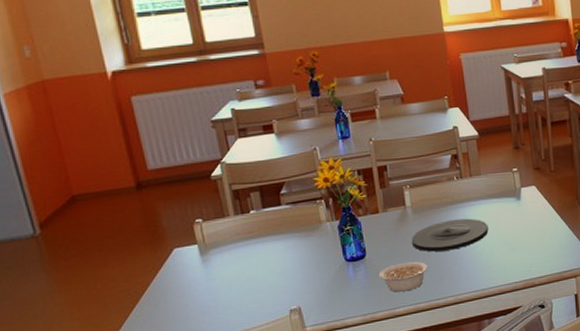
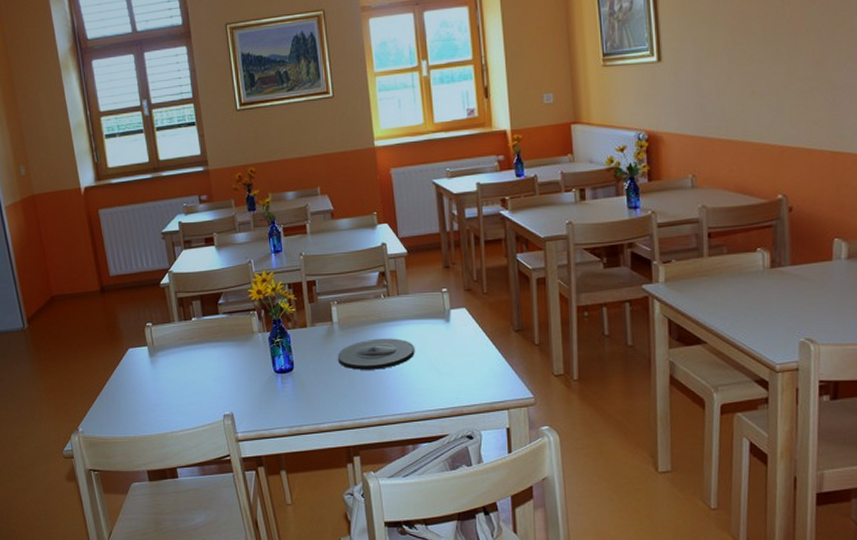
legume: present [378,261,429,292] -> none [305,378,353,408]

